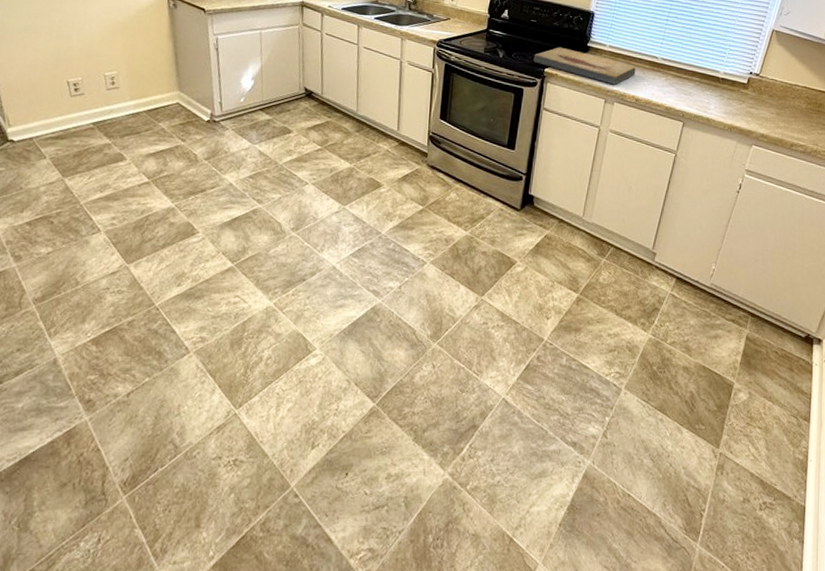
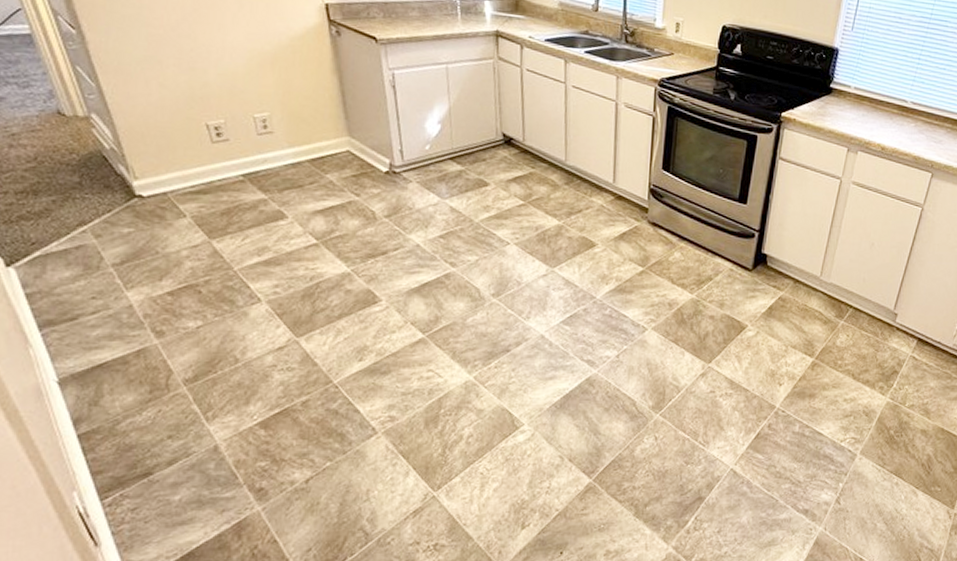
fish fossil: present [533,47,636,85] -> none [769,88,883,132]

